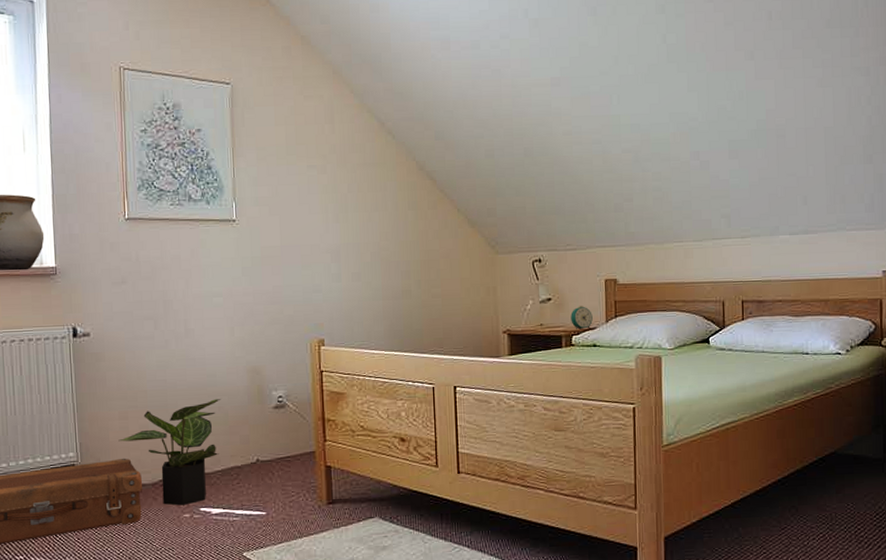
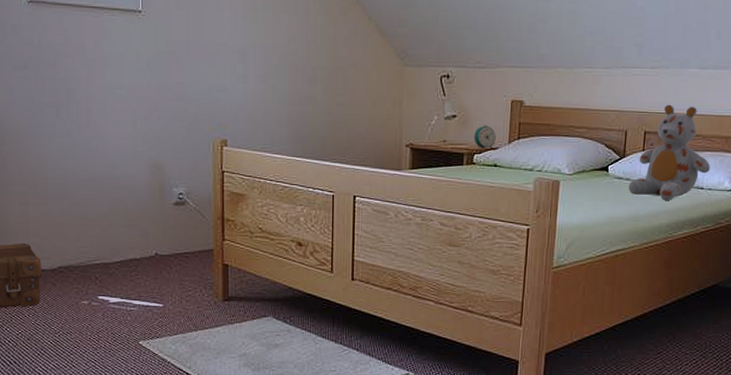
potted plant: present [118,399,221,506] -> none [18,191,122,292]
stuffed bear: none [732,271,813,368] -> present [628,104,710,200]

